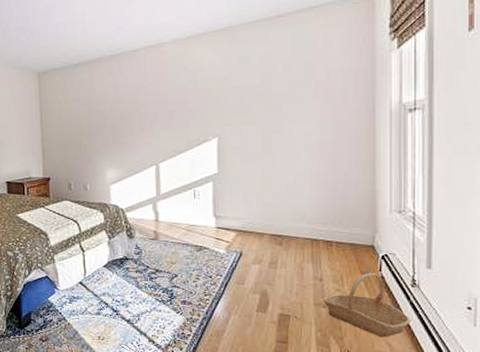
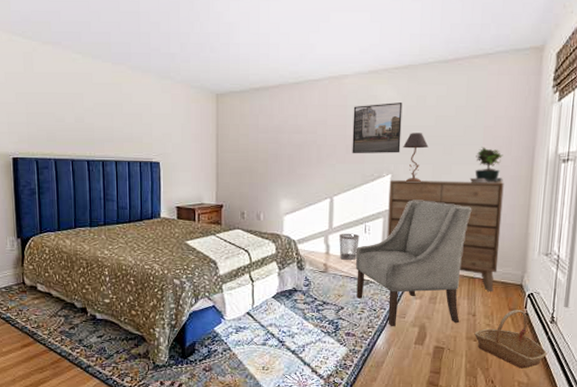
wastebasket: none [168,199,189,227] -> present [339,233,360,261]
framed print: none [173,65,226,120] -> present [352,103,403,154]
chair: none [187,162,309,294] -> present [356,201,472,327]
dresser: none [216,138,344,255] -> present [387,180,504,292]
table lamp: none [228,93,256,144] -> present [403,133,429,182]
potted plant: none [303,102,342,141] -> present [469,147,504,184]

